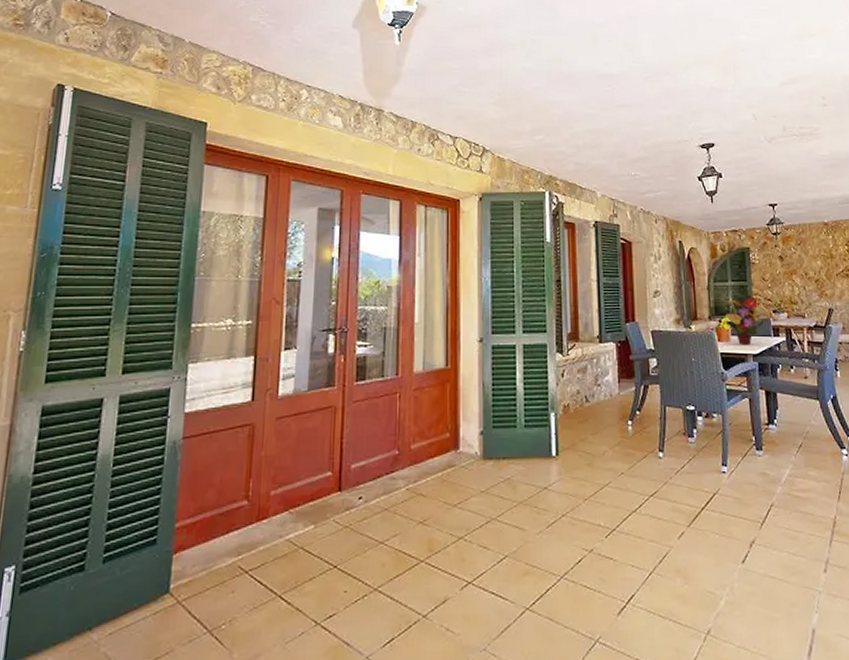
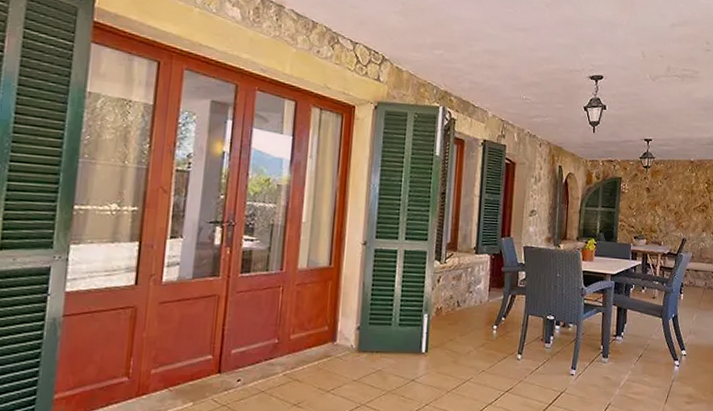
bouquet: present [718,294,771,345] -> none [587,220,631,266]

